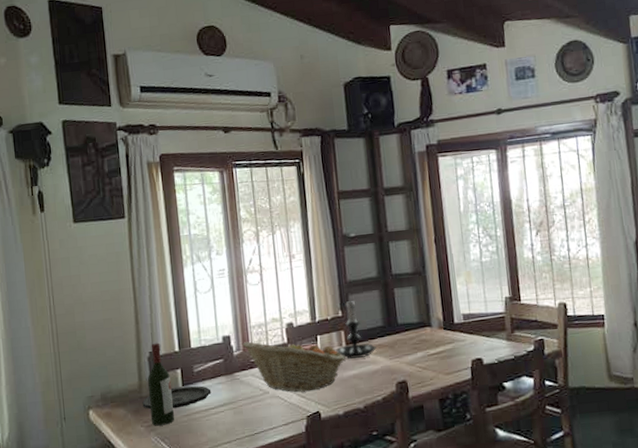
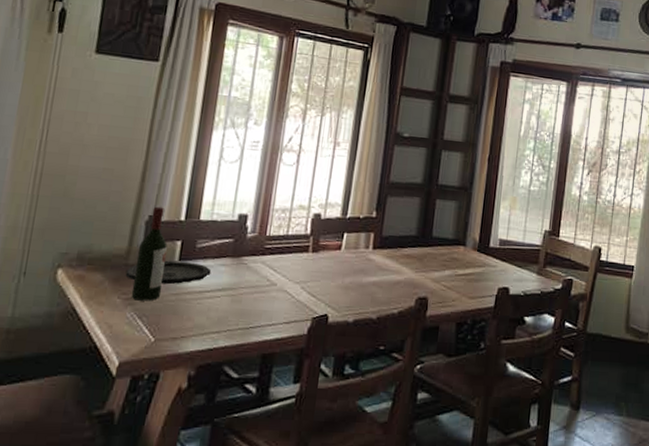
fruit basket: present [242,338,345,393] -> none [259,225,369,292]
candle holder: present [336,299,376,359] -> none [361,201,404,266]

